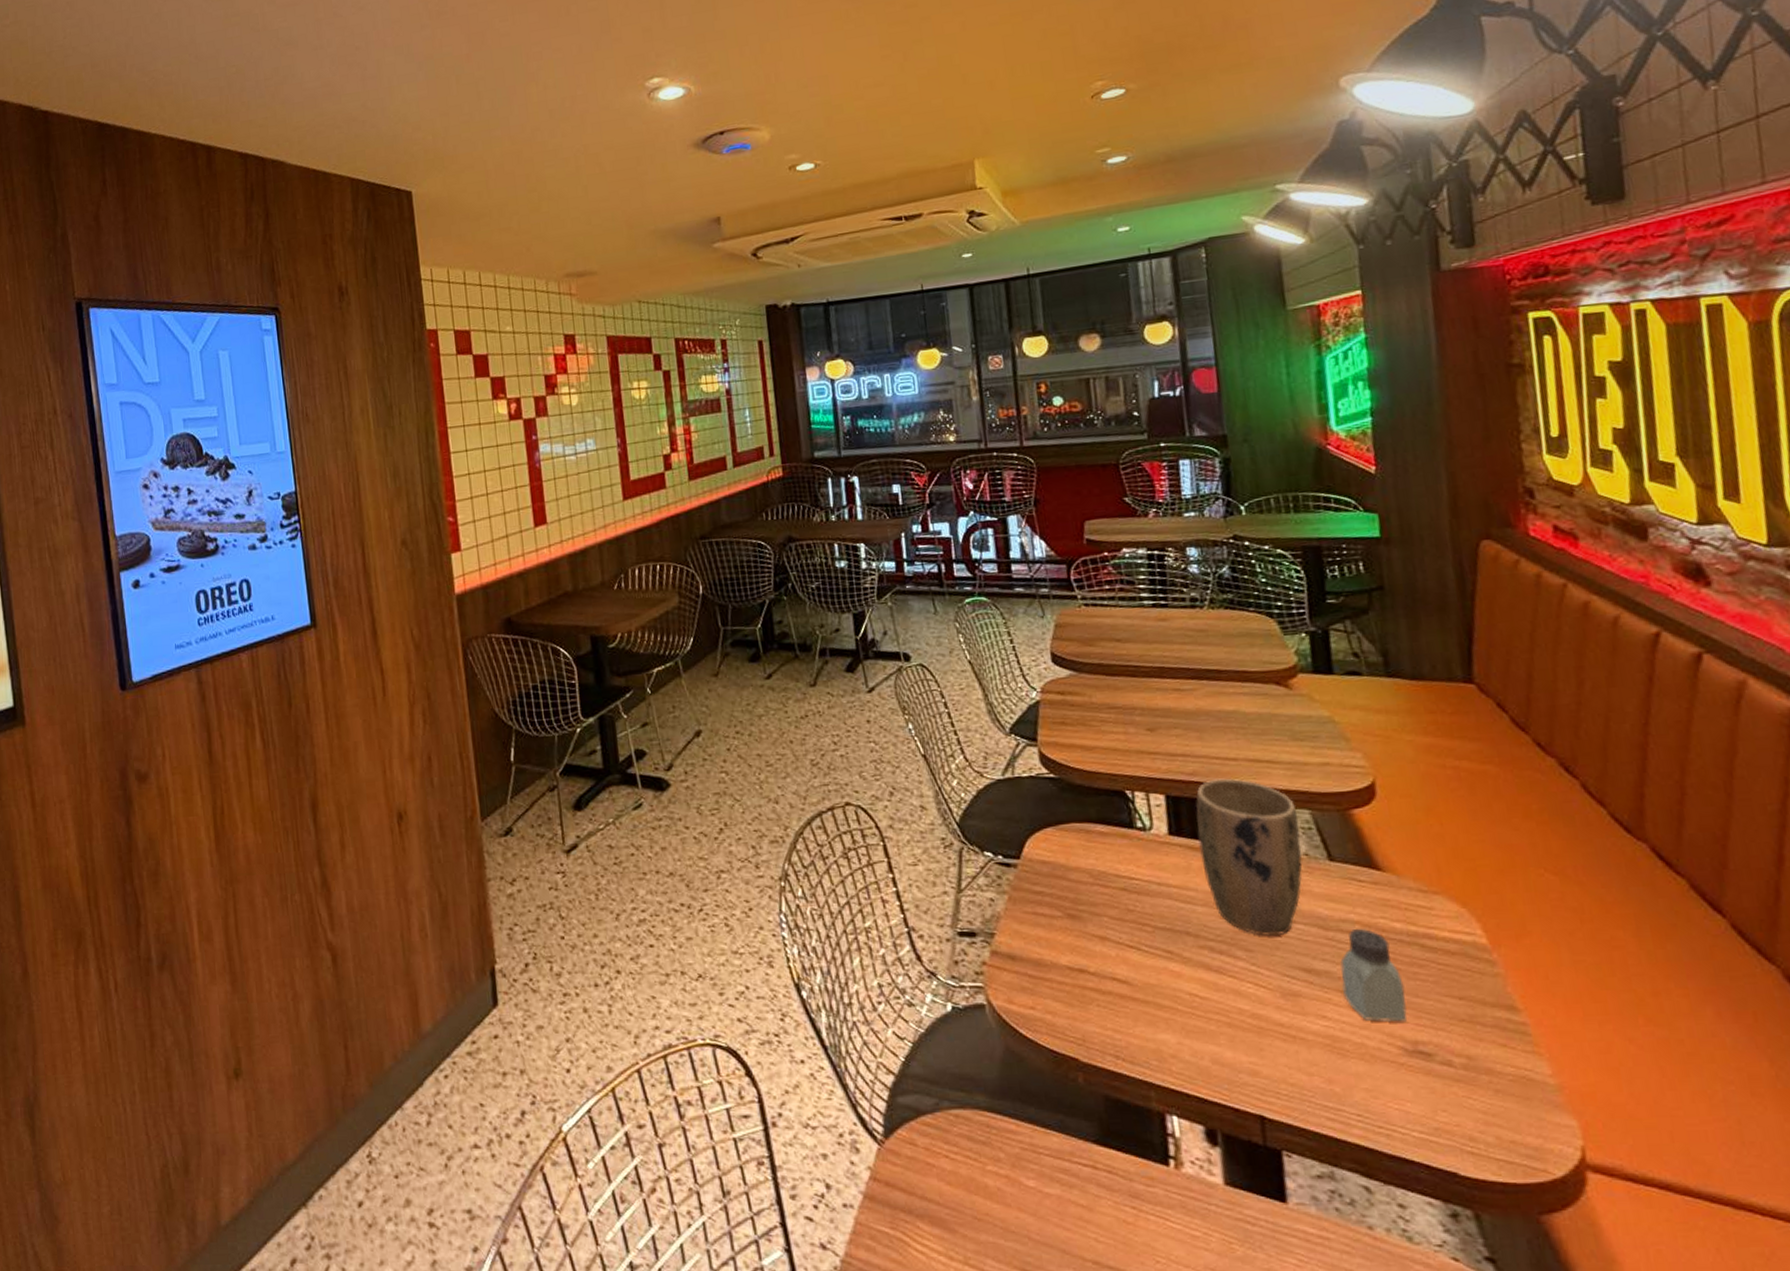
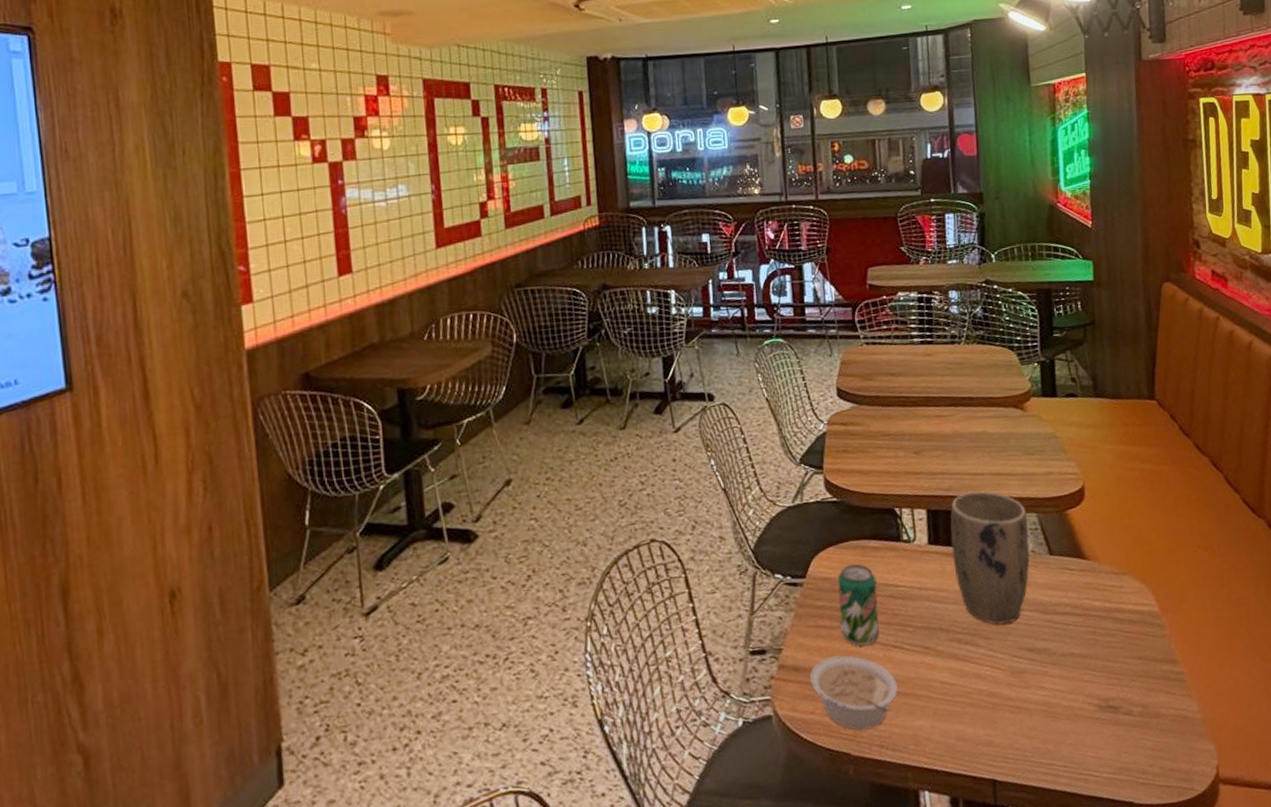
legume: none [1027,949,1135,1035] -> present [809,655,898,730]
beverage can: none [1058,848,1112,941] -> present [837,563,880,646]
saltshaker: present [1340,929,1408,1022] -> none [1055,609,1102,686]

